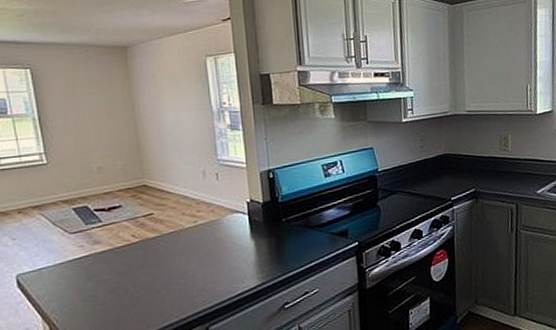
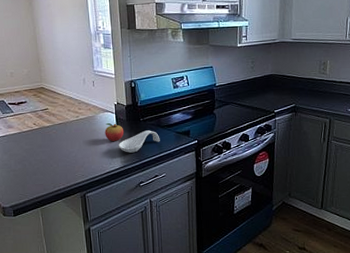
fruit: none [234,227,261,252] -> present [105,123,124,141]
spoon rest: none [254,233,310,266] -> present [119,130,160,153]

